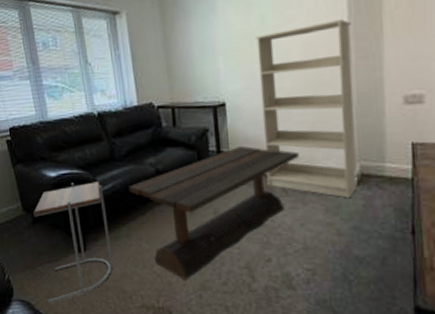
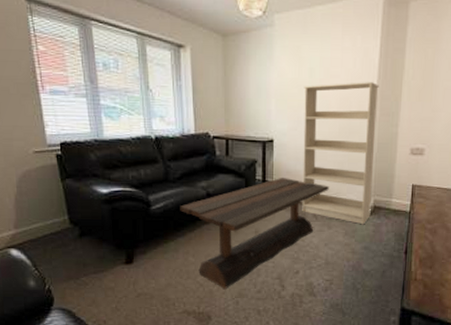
side table: present [33,181,114,304] -> none [81,200,160,311]

